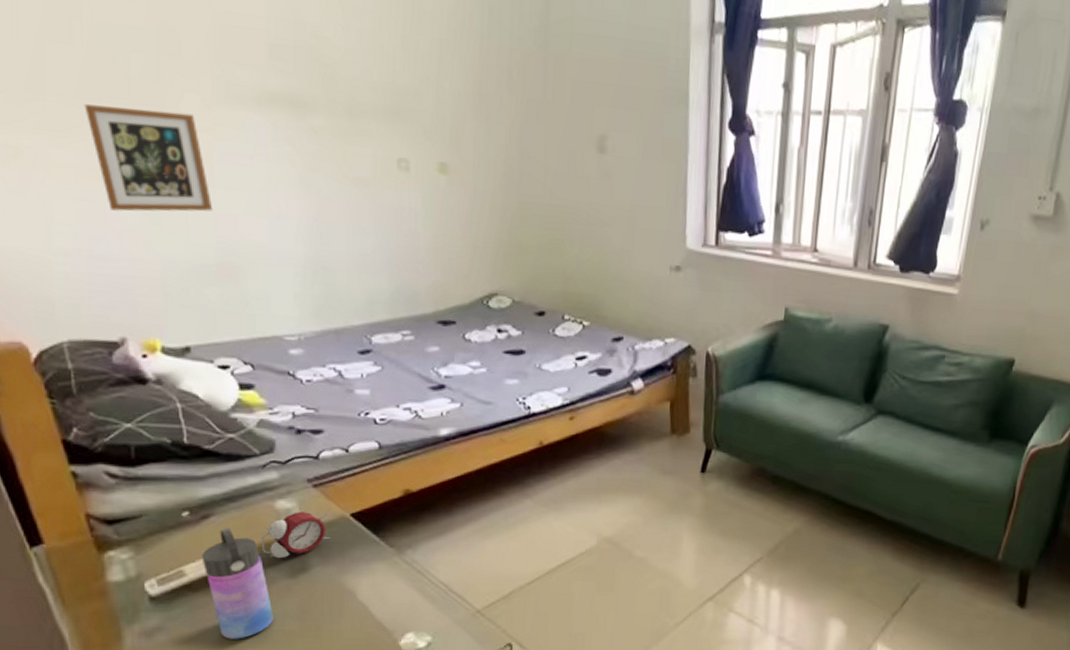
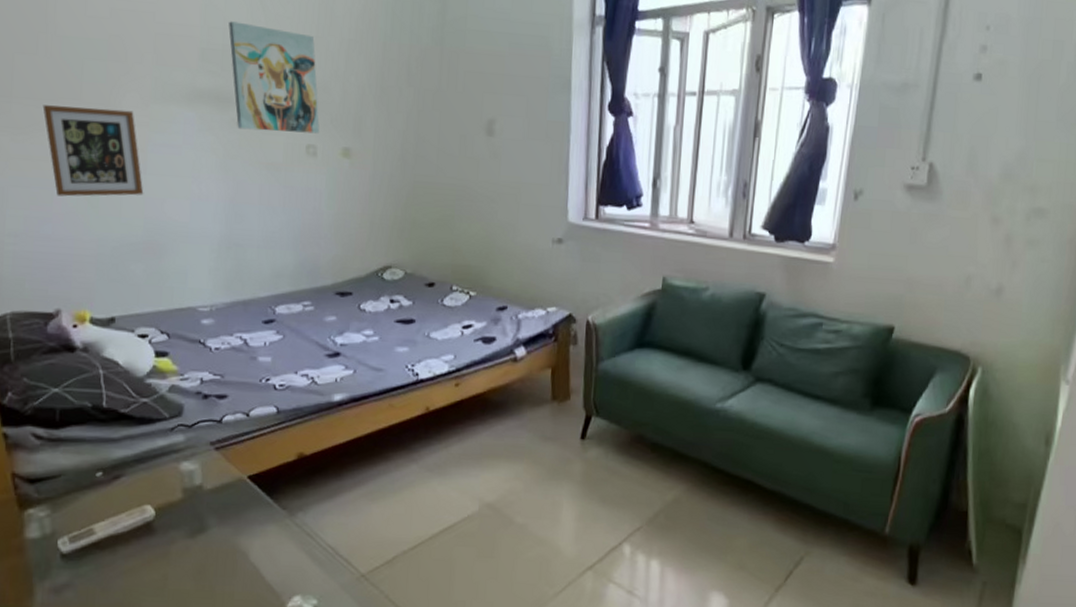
water bottle: present [201,527,274,639] -> none [110,488,172,598]
alarm clock: present [261,511,331,558] -> none [164,473,229,518]
wall art: none [300,12,411,146] -> present [228,21,320,134]

